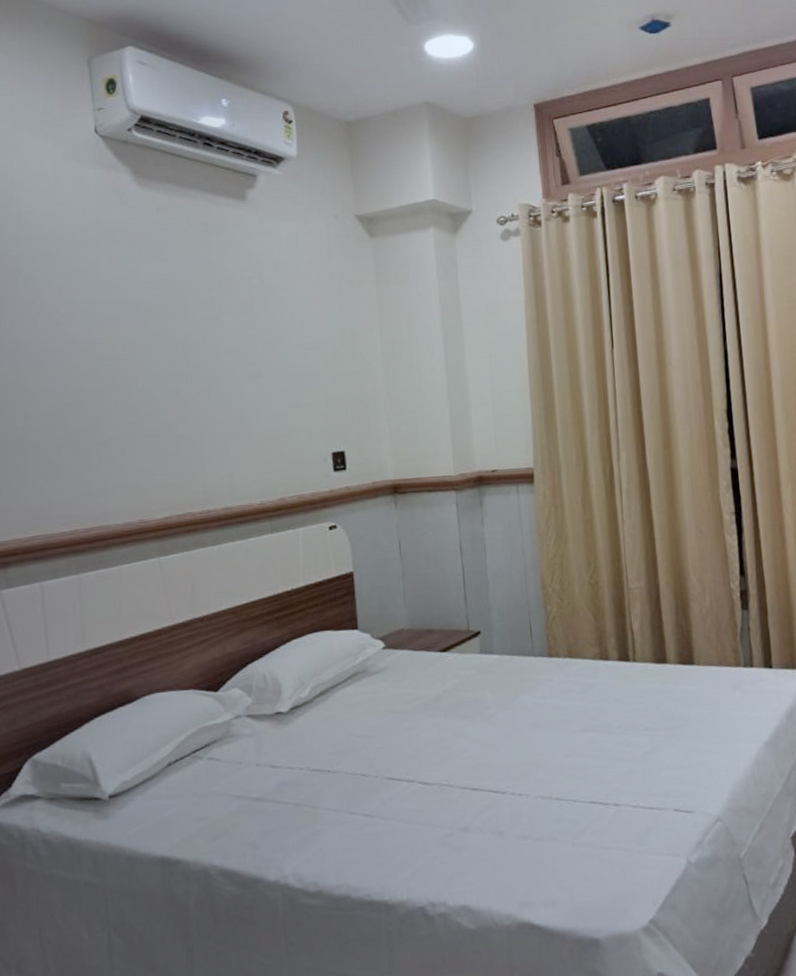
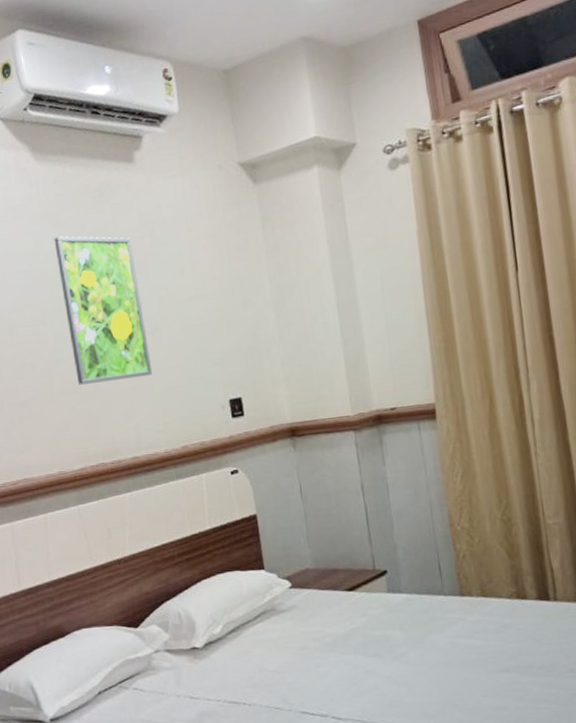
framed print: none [152,268,252,428] -> present [54,236,153,385]

